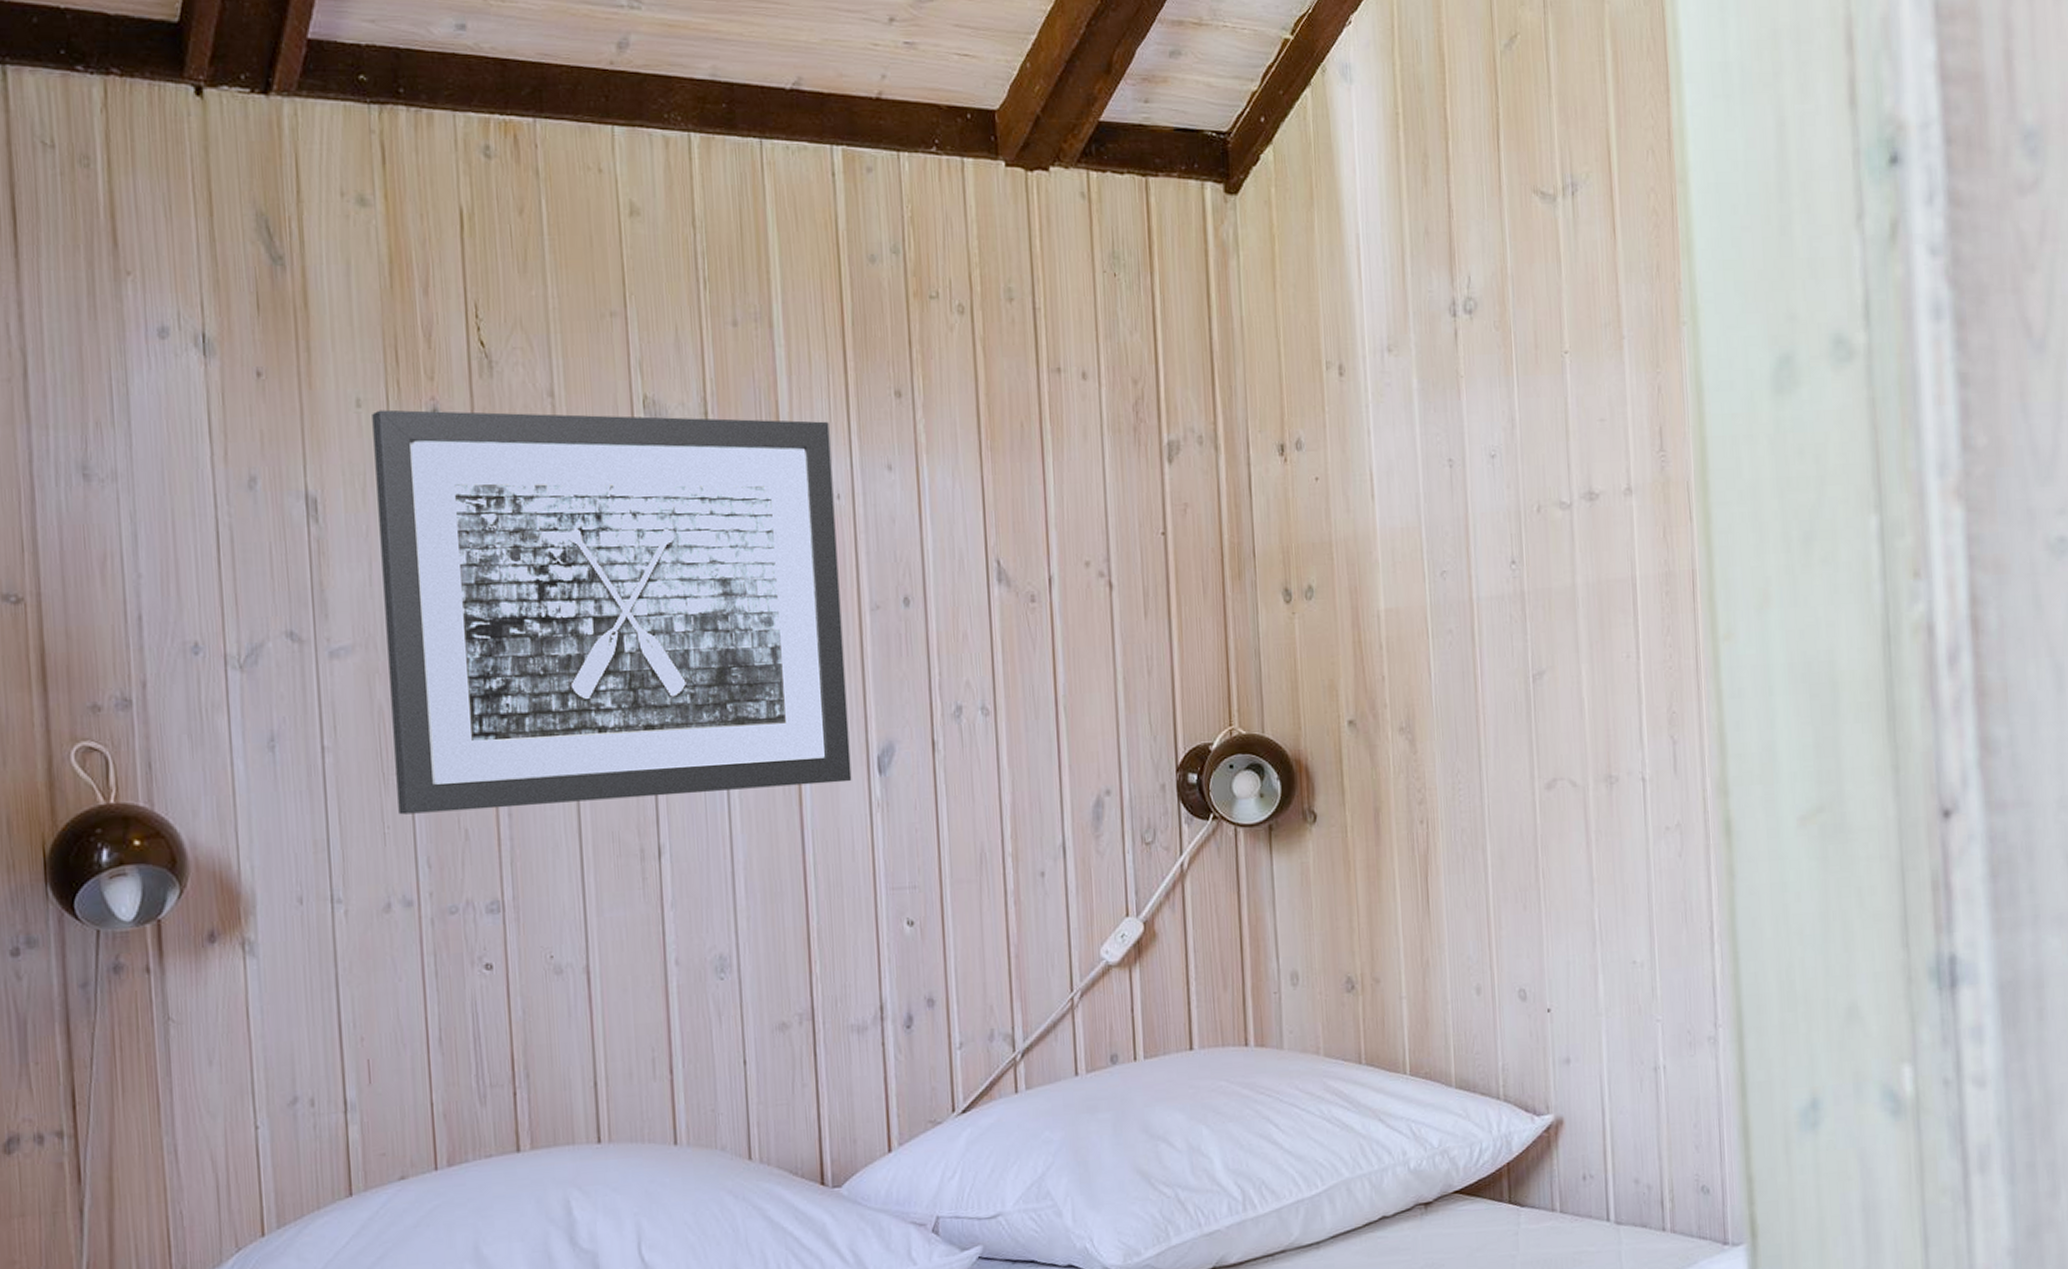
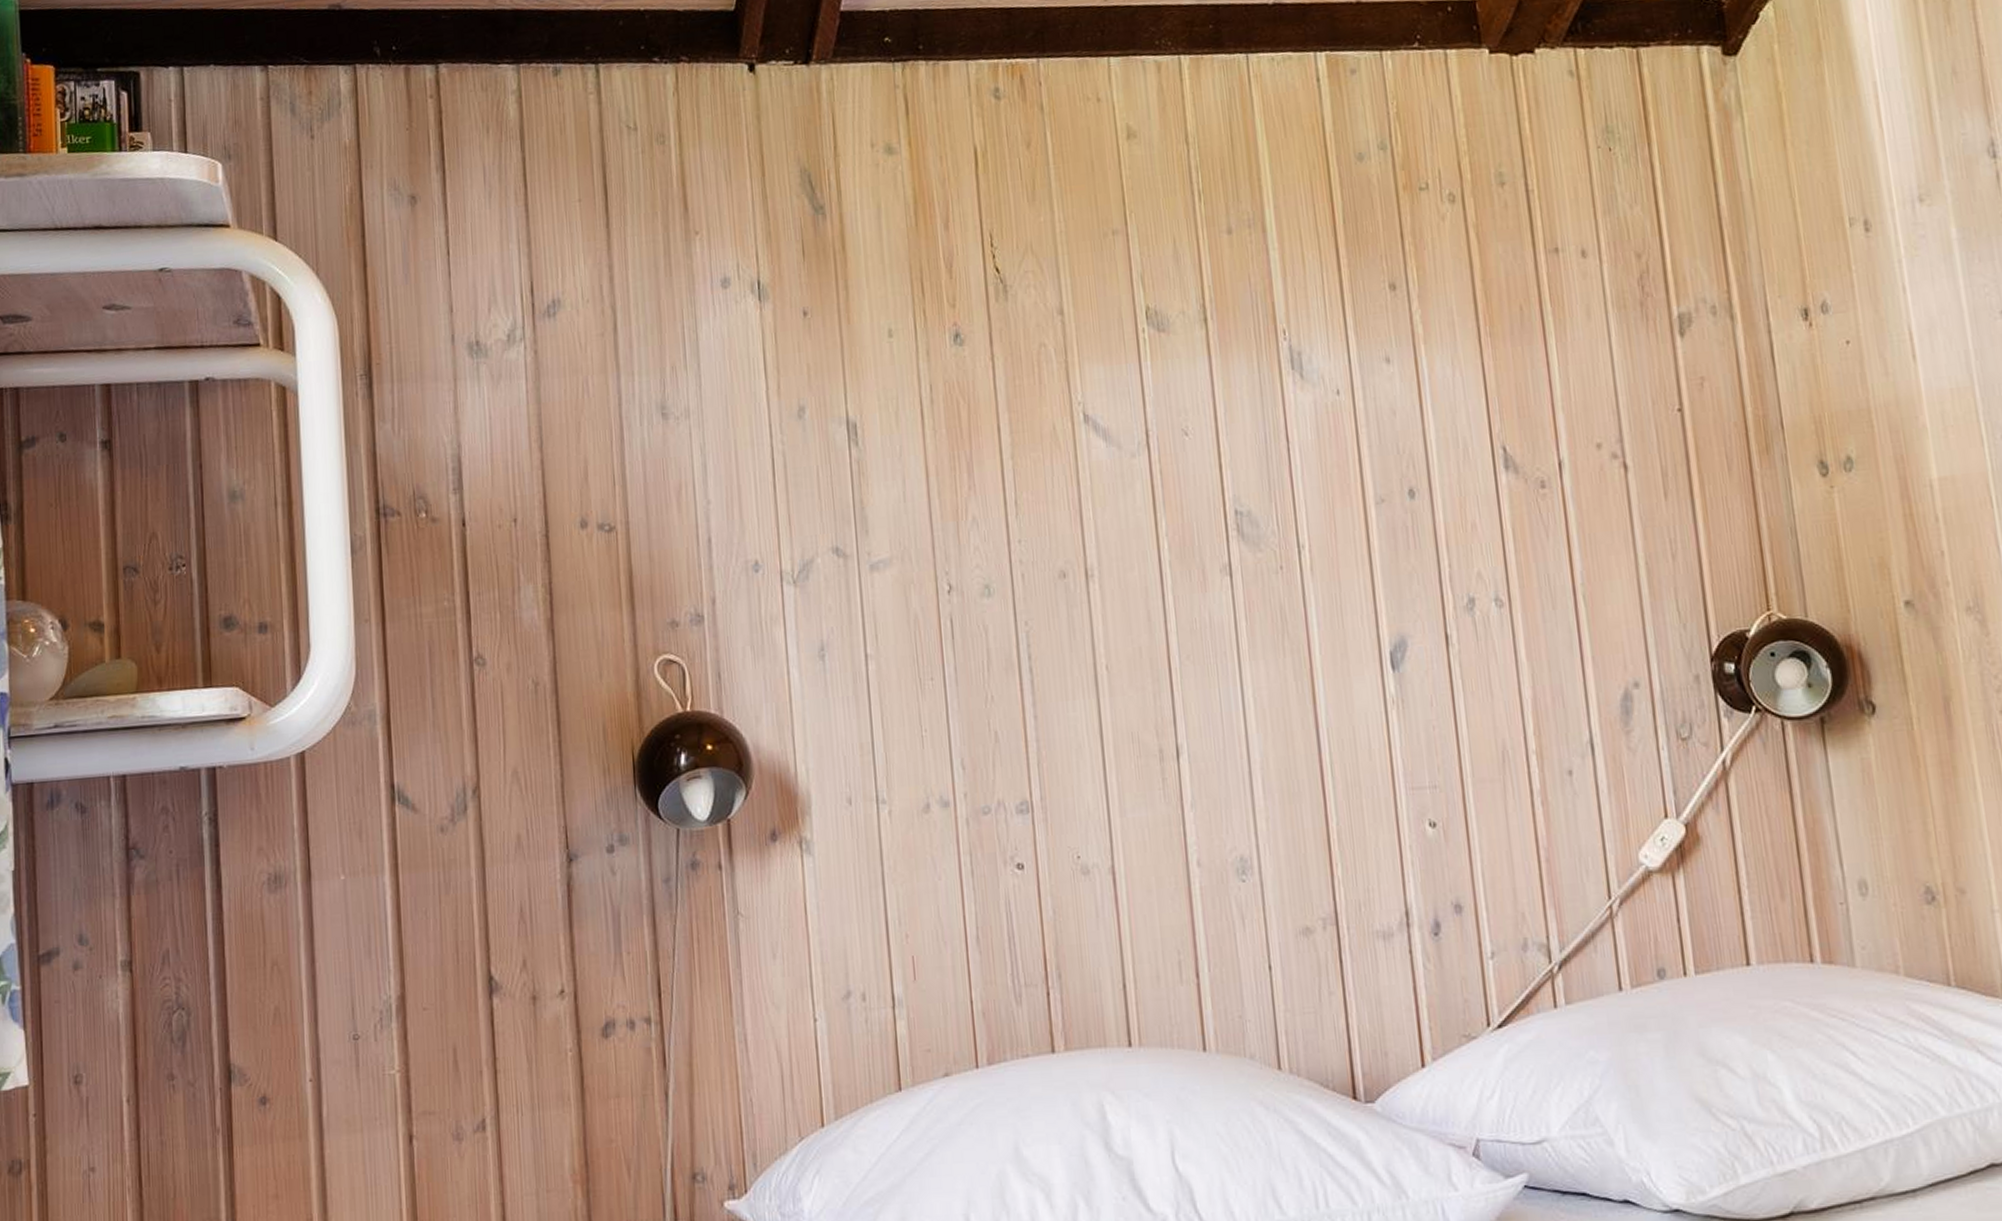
wall art: present [372,409,852,815] -> none [902,319,1365,718]

